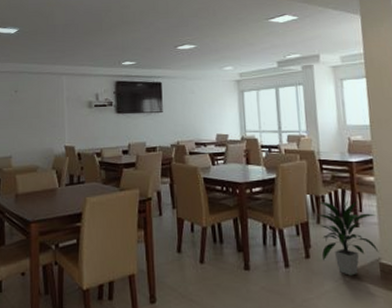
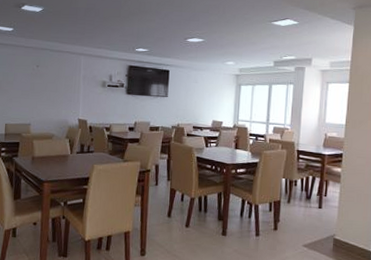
indoor plant: present [317,201,379,276] -> none [288,185,338,247]

